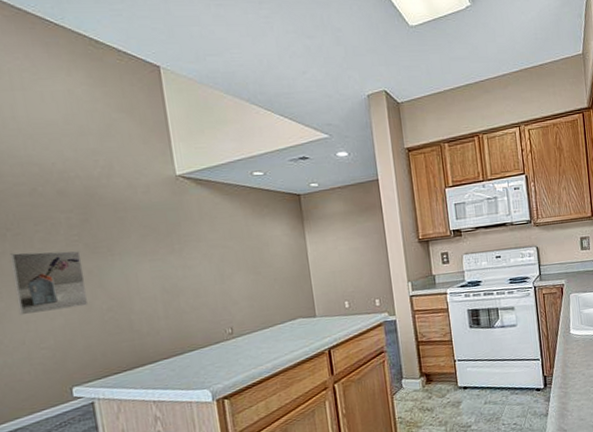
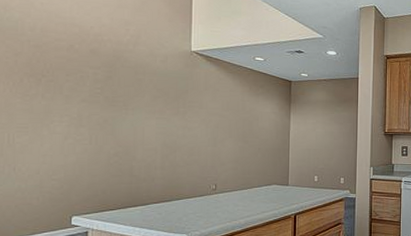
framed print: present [10,250,89,316] -> none [39,96,100,149]

